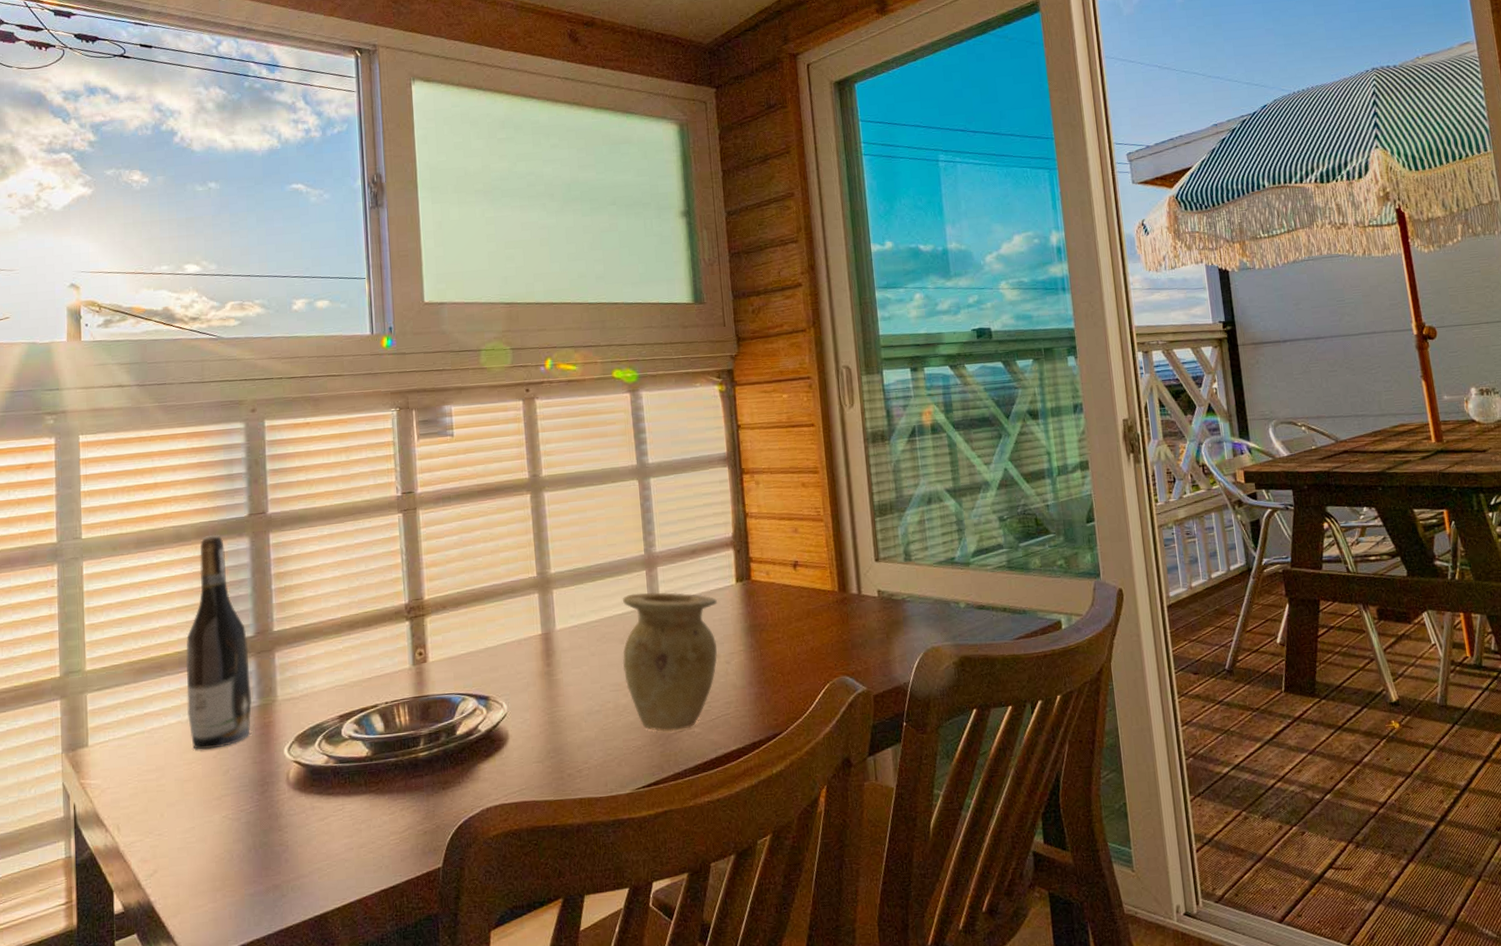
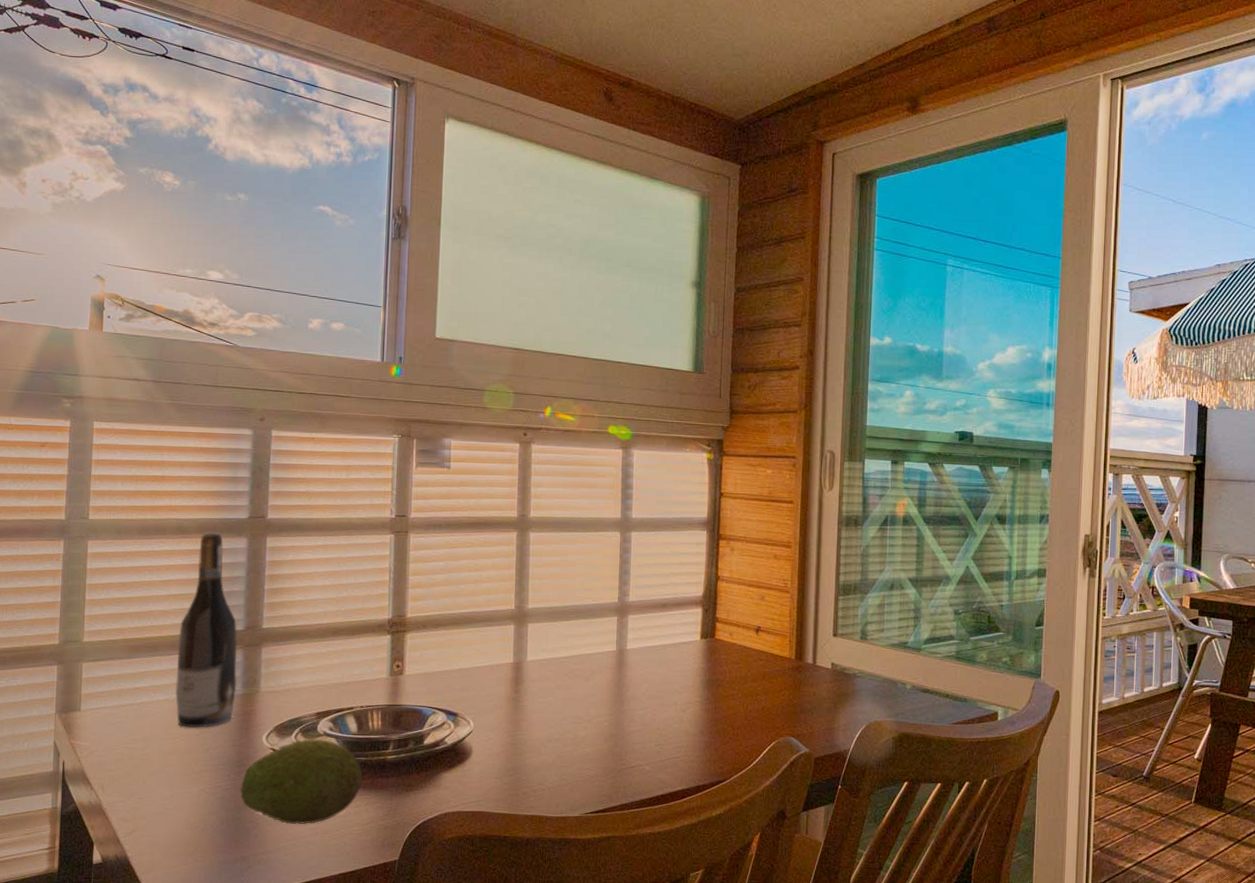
fruit: none [265,743,395,843] -> present [240,738,363,825]
vase: present [622,592,717,732] -> none [585,637,680,767]

